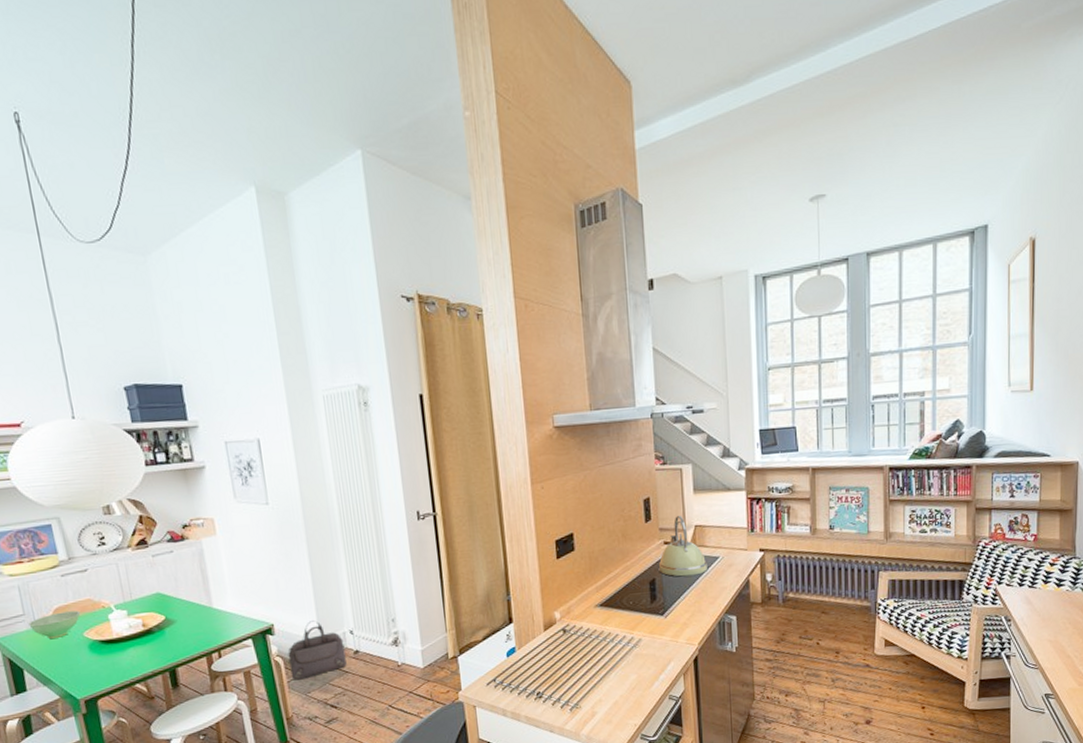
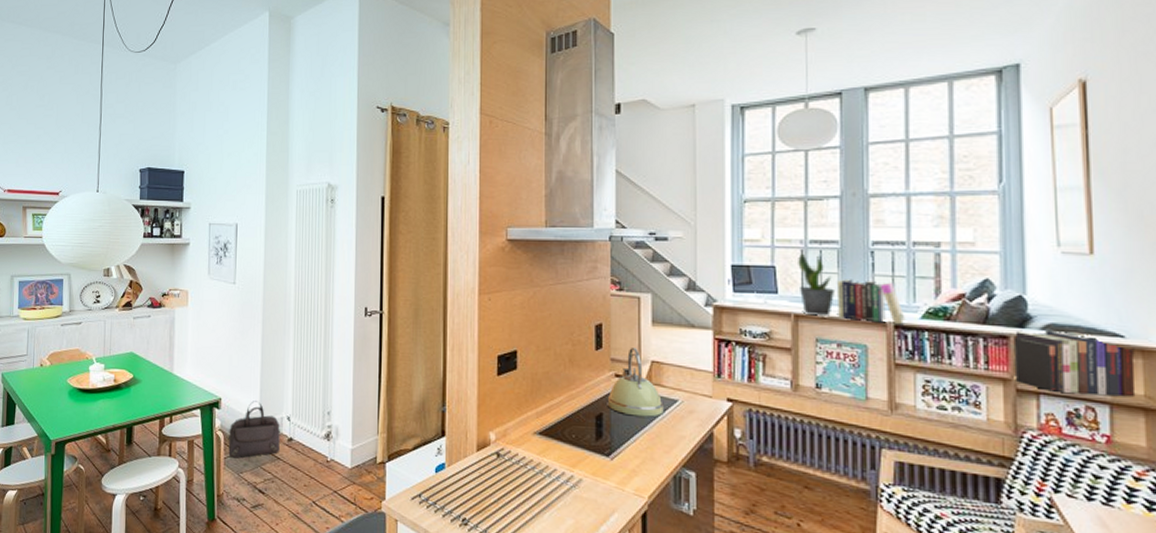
bowl: present [28,610,81,640] -> none [28,357,69,381]
potted plant: none [814,412,843,468] -> present [798,253,834,316]
books: none [846,430,898,468] -> present [838,279,905,325]
books: none [976,456,1055,507] -> present [1015,331,1134,398]

